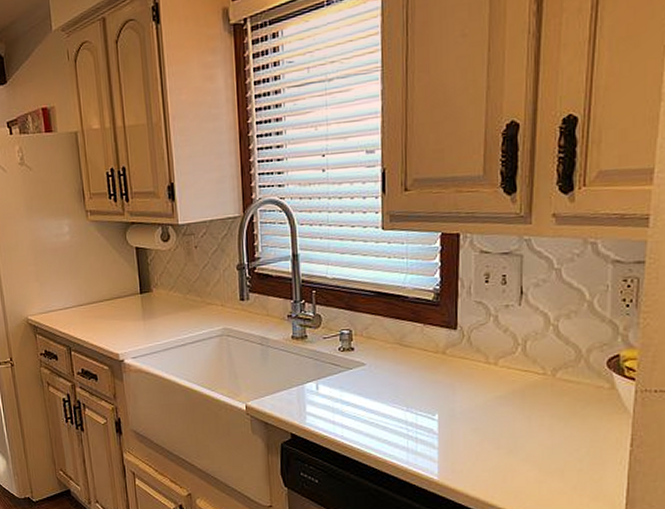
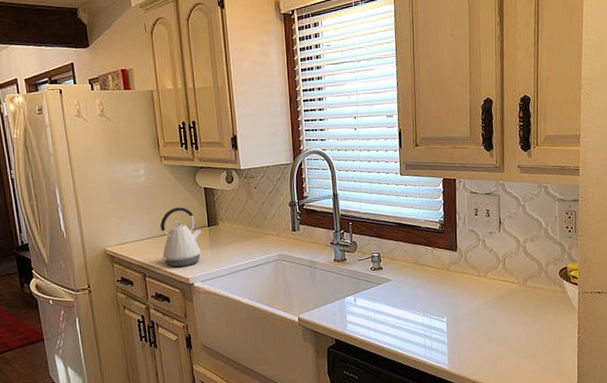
kettle: none [86,270,133,341] -> present [160,207,202,268]

